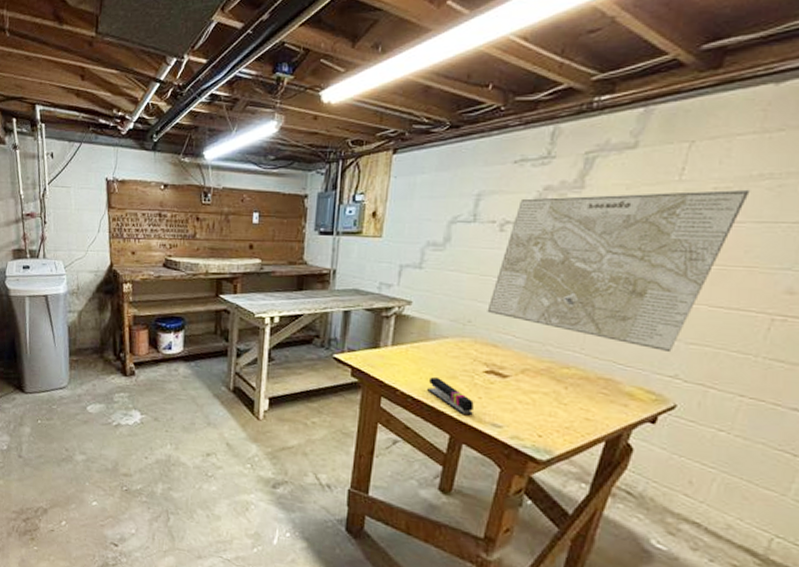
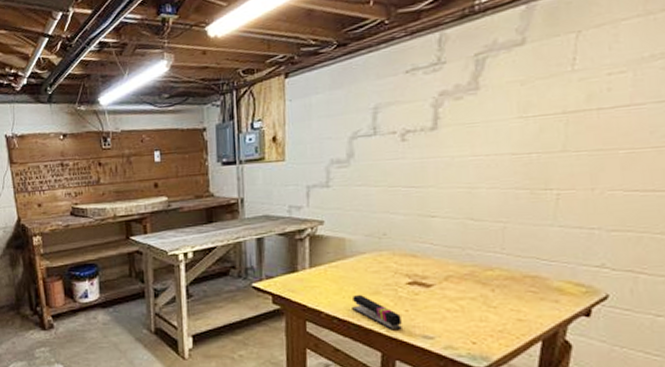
map: present [487,189,751,353] -> none [400,71,645,243]

